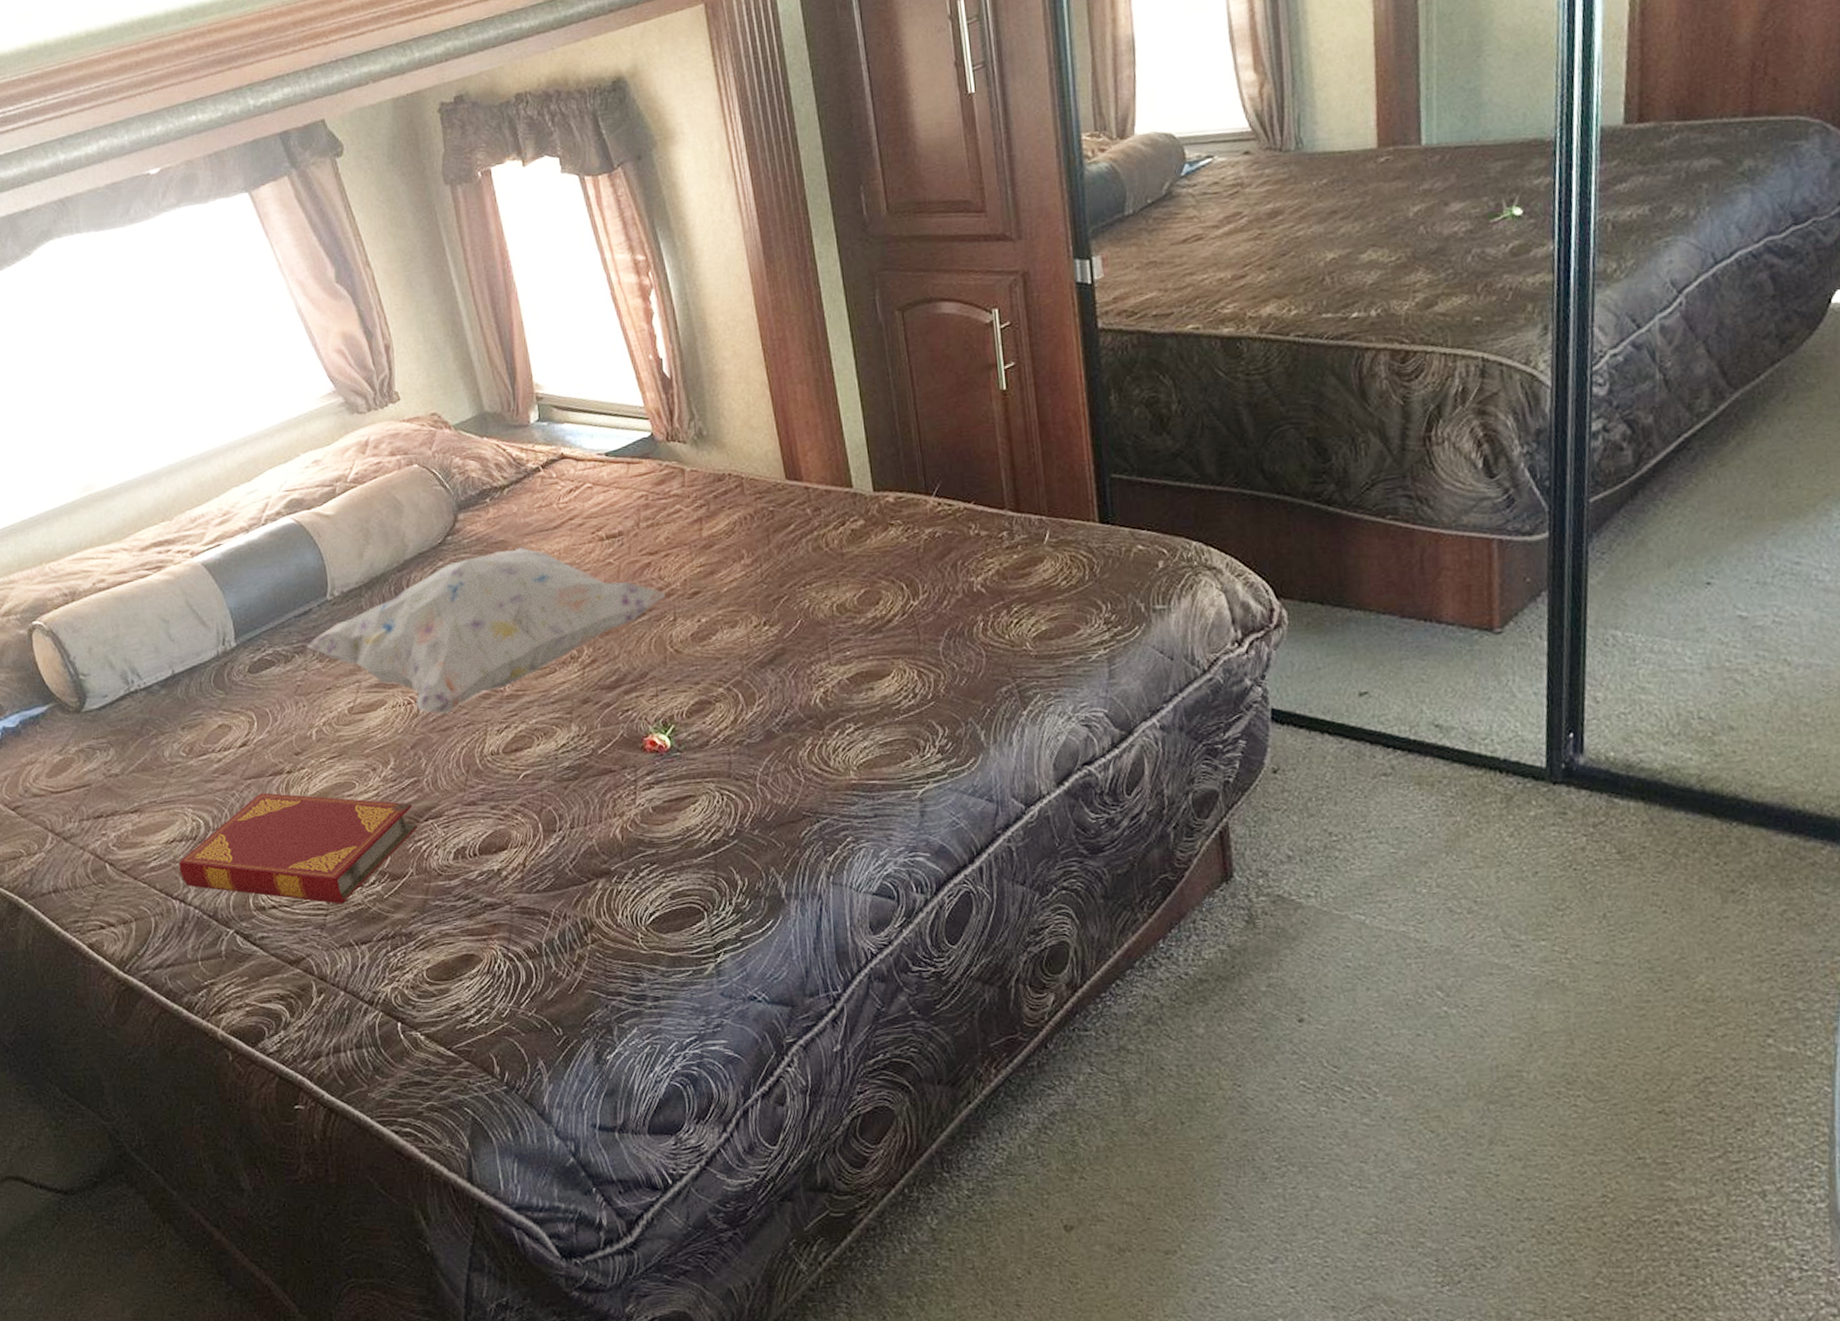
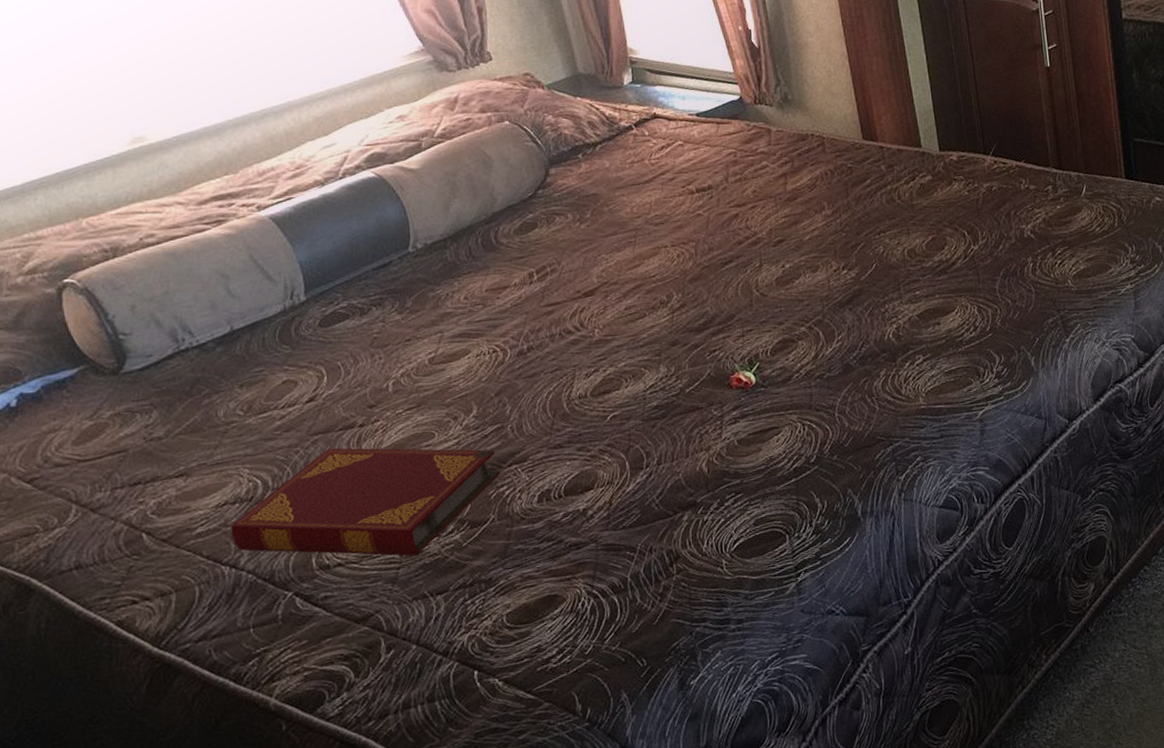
decorative pillow: present [306,547,665,714] -> none [385,200,752,361]

